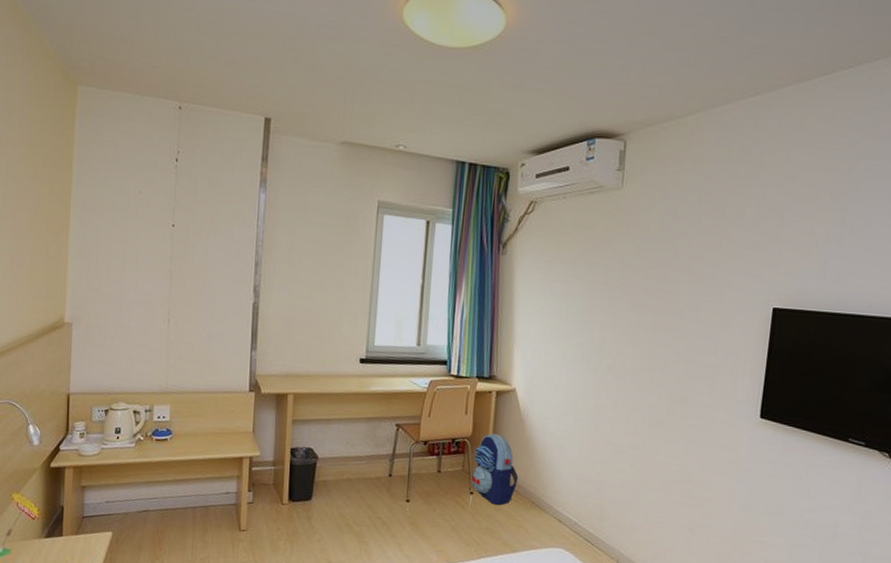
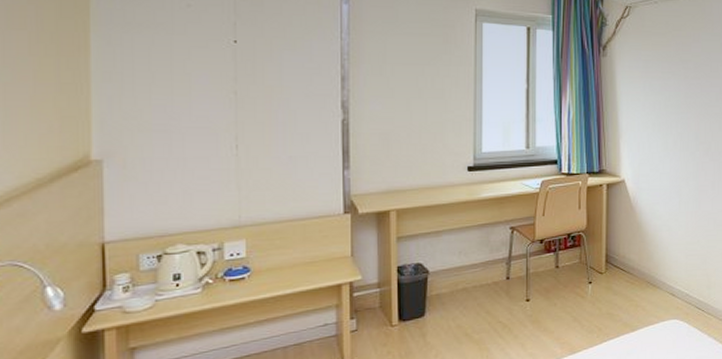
backpack: present [471,433,519,505] -> none [589,224,633,290]

